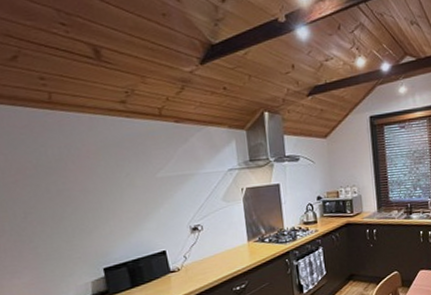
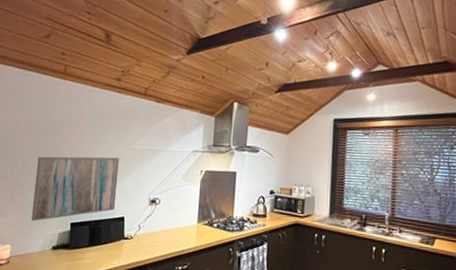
wall art: none [41,190,153,275] -> present [31,156,119,221]

